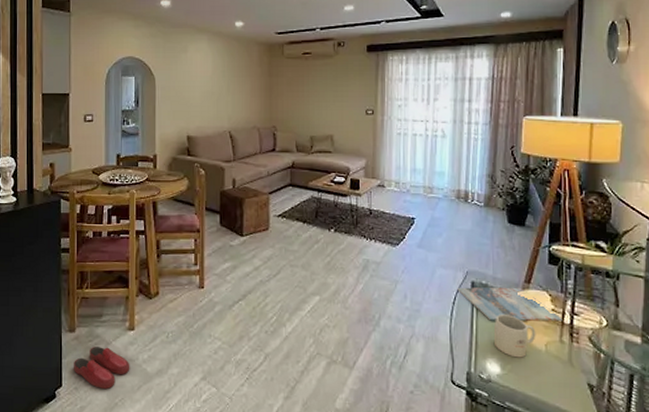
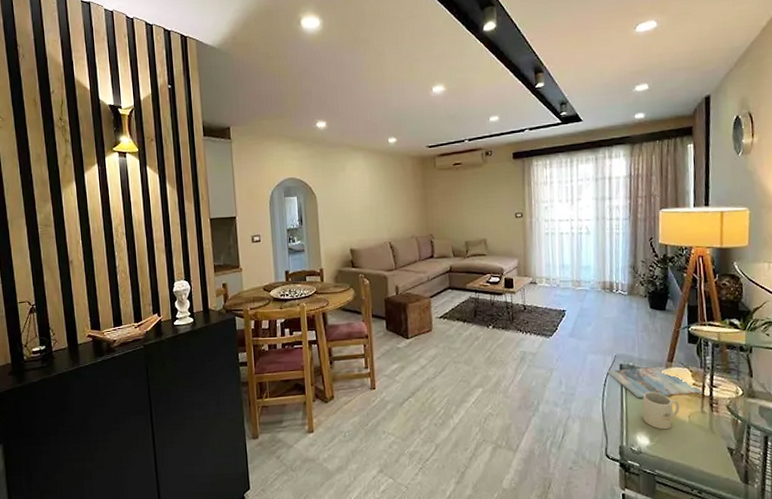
slippers: present [74,347,130,389] -> none [259,450,312,488]

